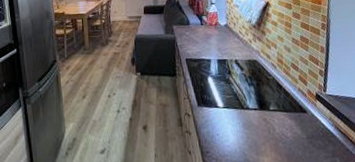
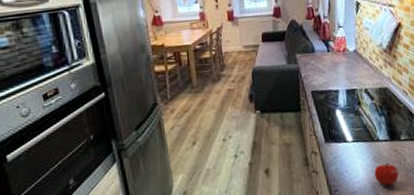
apple: none [244,131,269,153] -> present [374,163,399,186]

